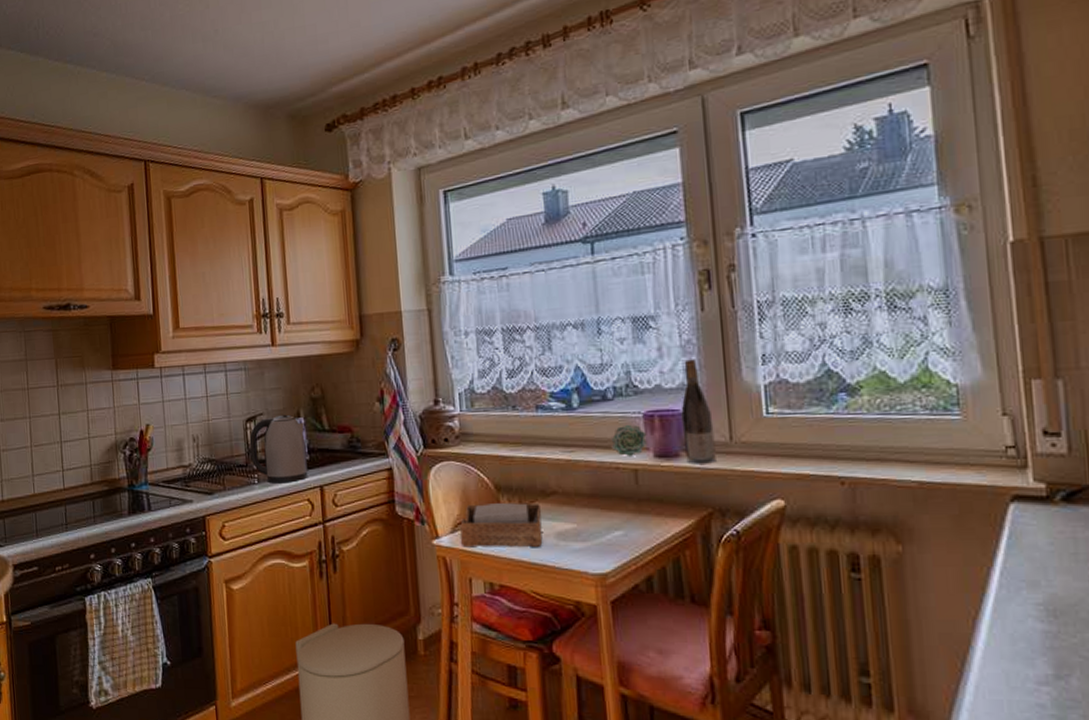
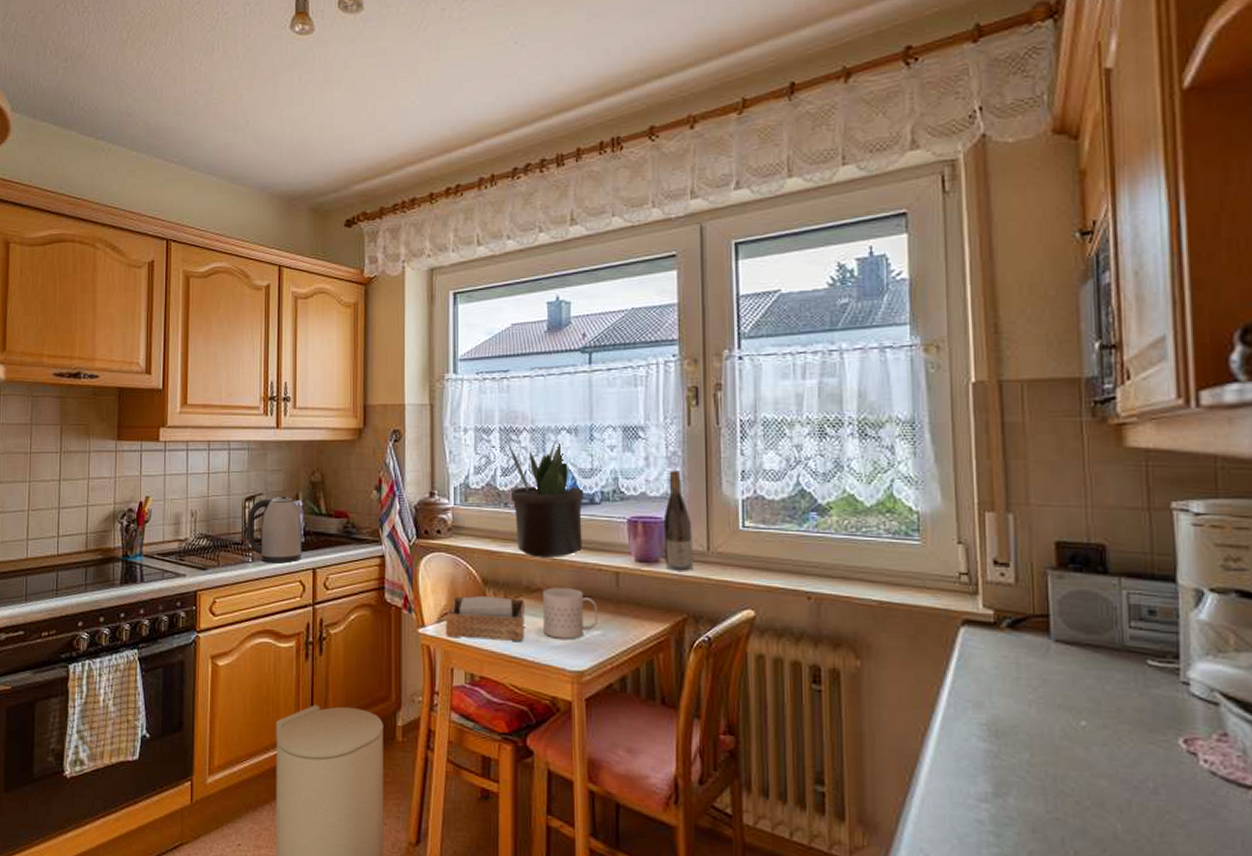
planter: none [510,334,597,459] -> present [507,438,584,557]
mug: none [559,489,619,542] -> present [543,587,598,639]
succulent plant: present [610,423,648,458] -> none [595,527,630,560]

